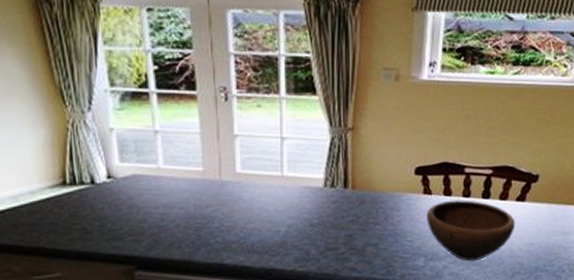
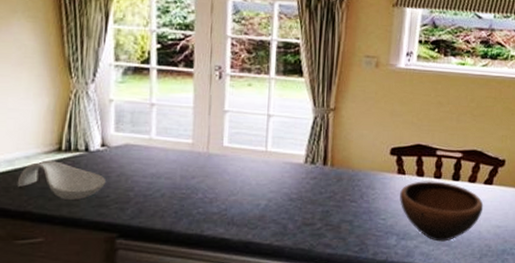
spoon rest: none [25,194,118,235] -> present [17,160,107,201]

